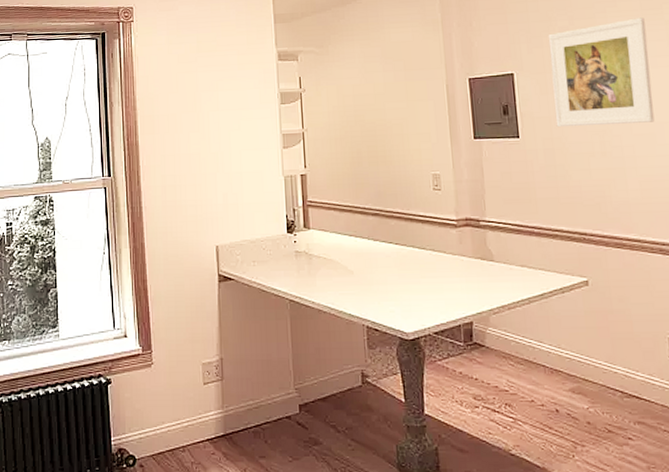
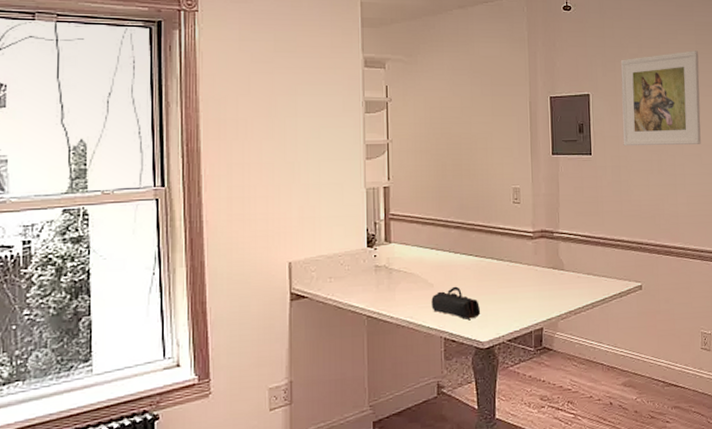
pencil case: none [352,274,403,309] -> present [431,286,480,320]

